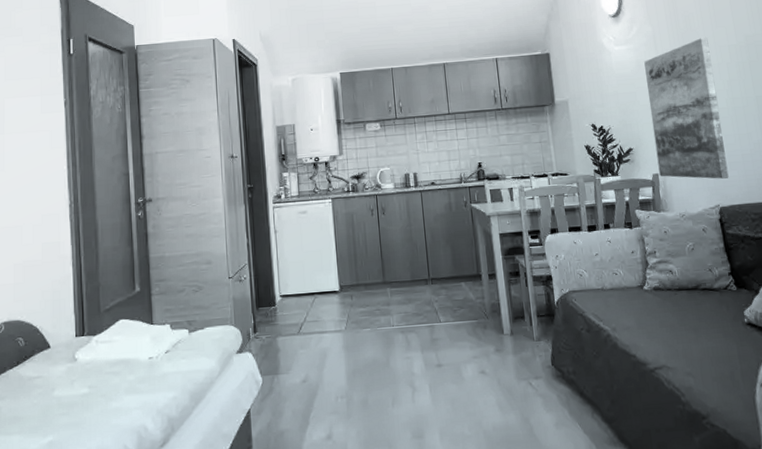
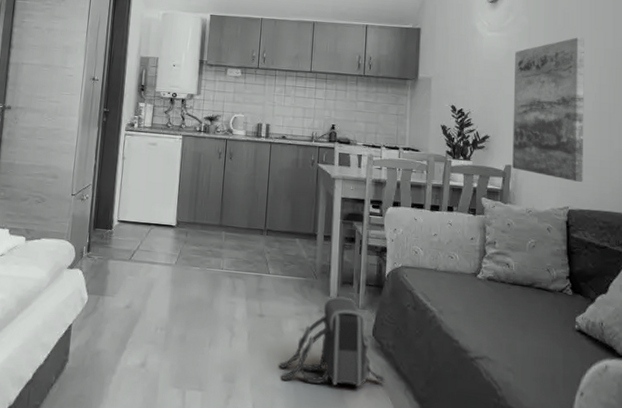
backpack: none [465,331,571,427] -> present [279,296,385,388]

